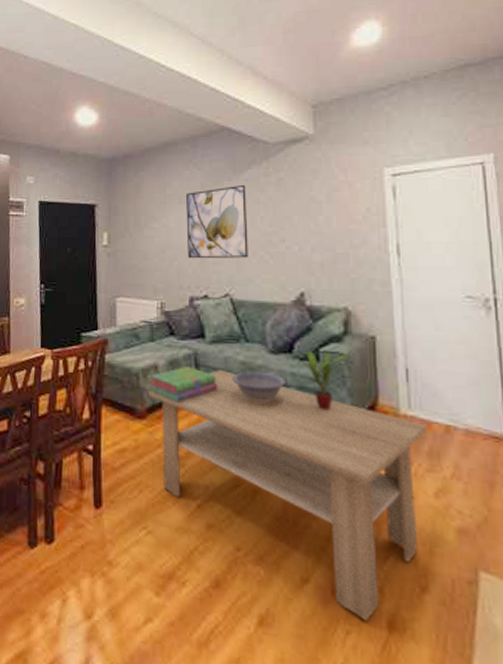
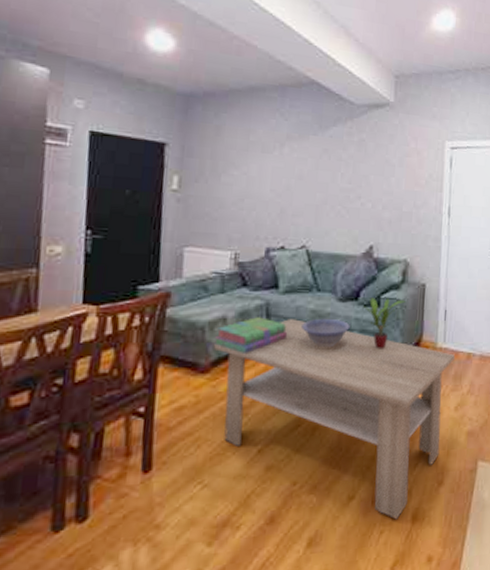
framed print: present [186,184,248,259] -> none [267,140,330,212]

